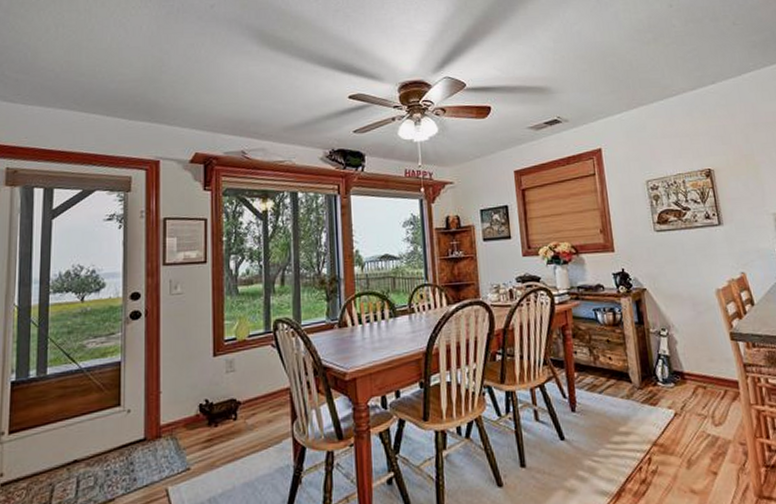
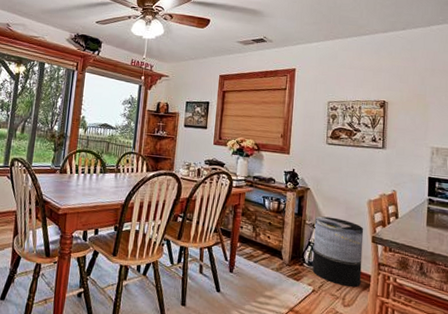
trash can: none [659,318,729,402] -> present [312,216,364,288]

